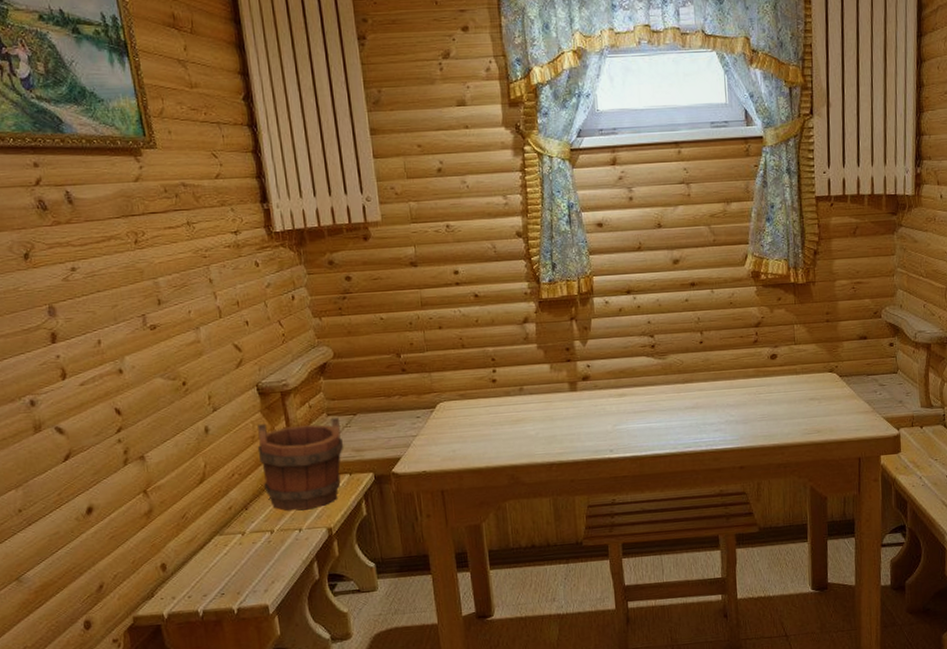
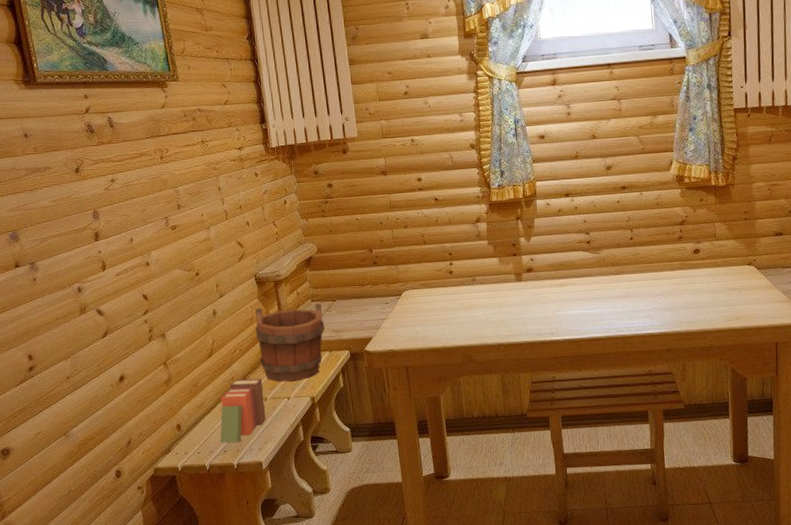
books: none [215,507,273,585] -> present [220,378,266,443]

